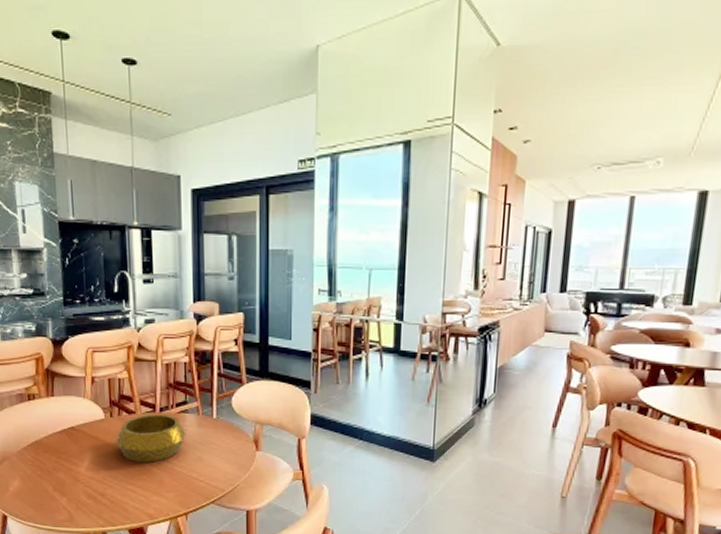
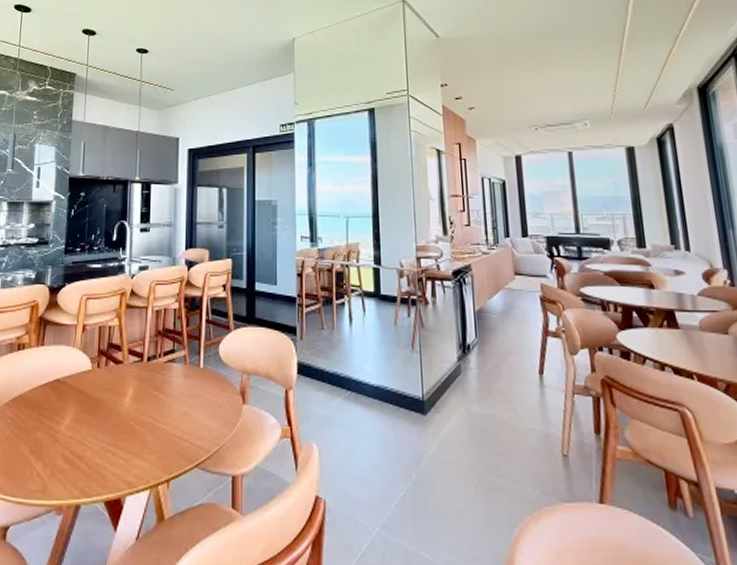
decorative bowl: present [116,414,186,462] -> none [100,364,172,419]

